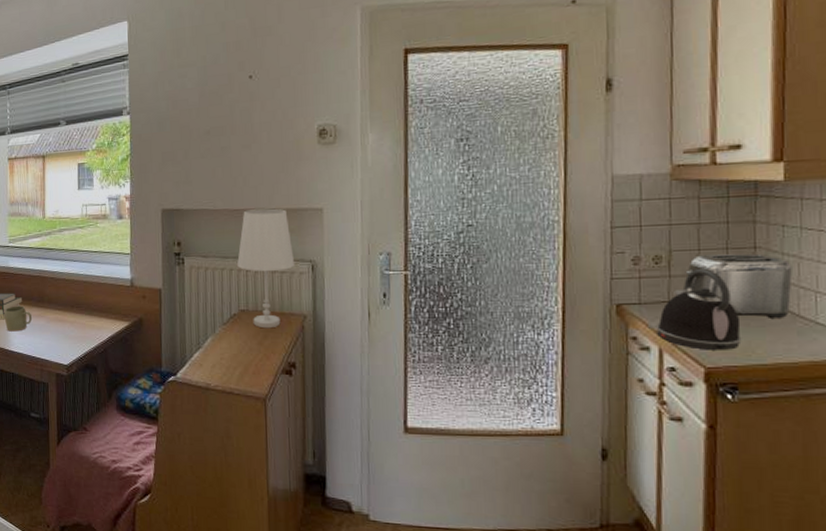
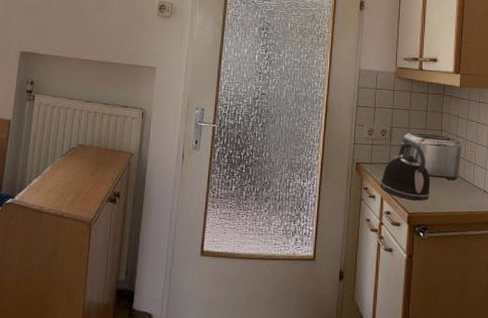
table lamp: present [237,208,295,329] -> none [81,61,129,162]

